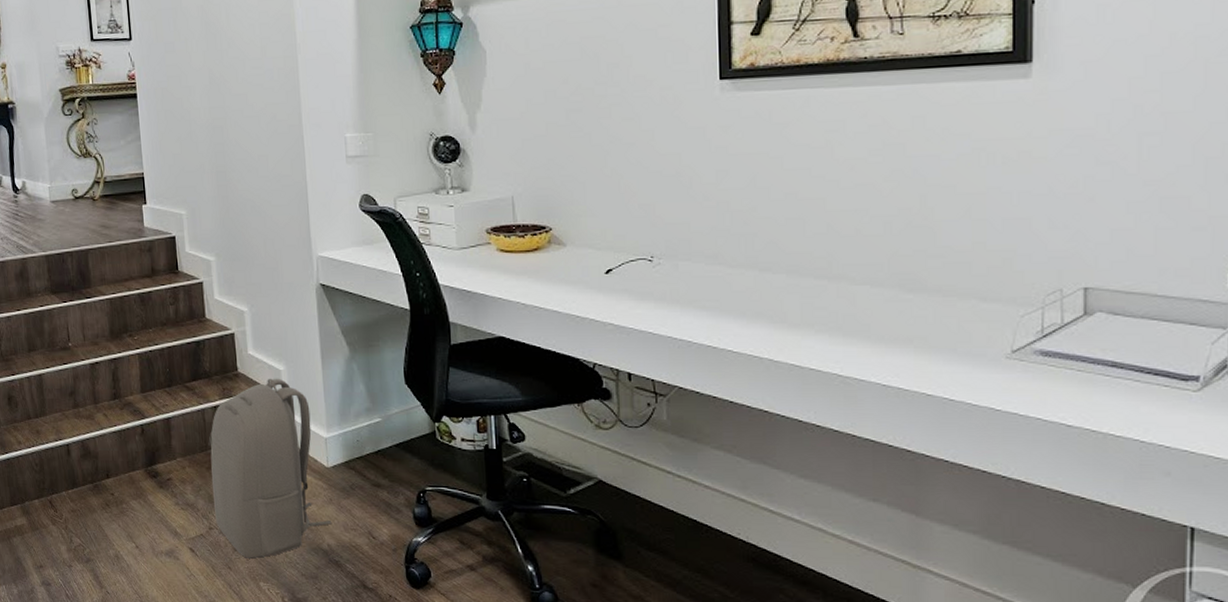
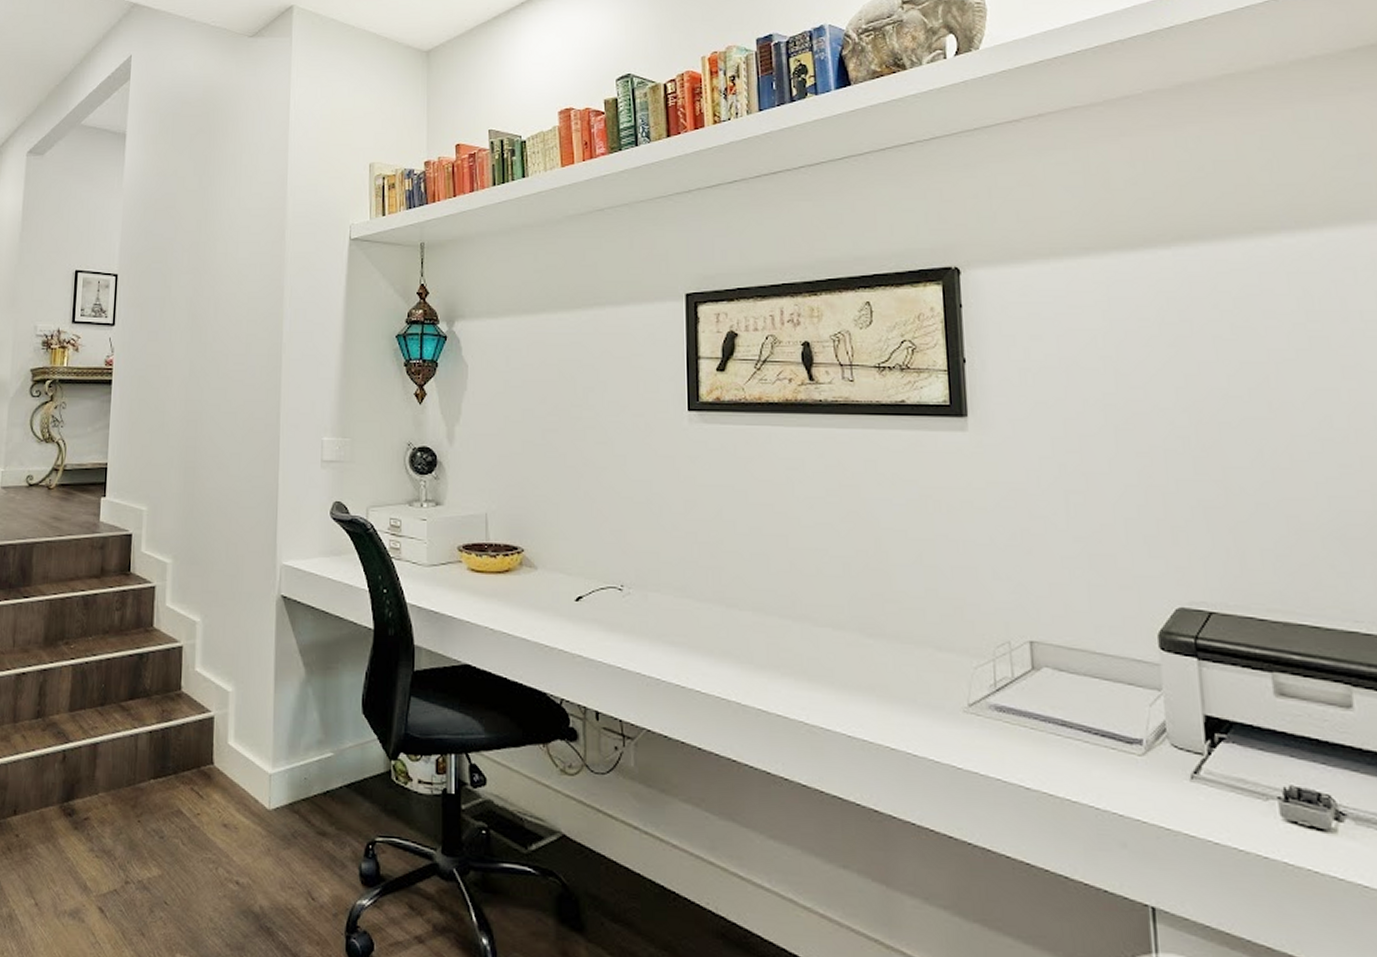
backpack: present [208,378,332,559] -> none [133,700,268,923]

